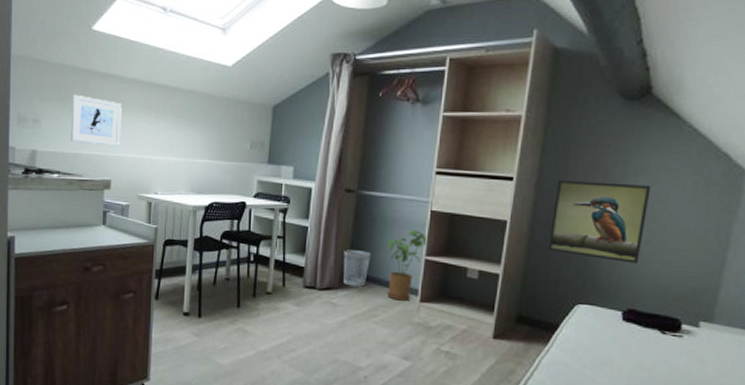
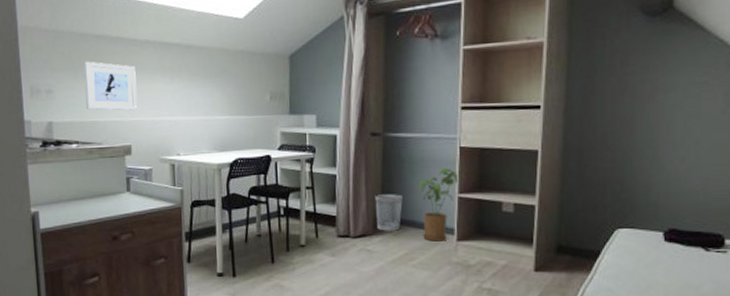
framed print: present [547,180,651,264] -> none [581,101,682,182]

